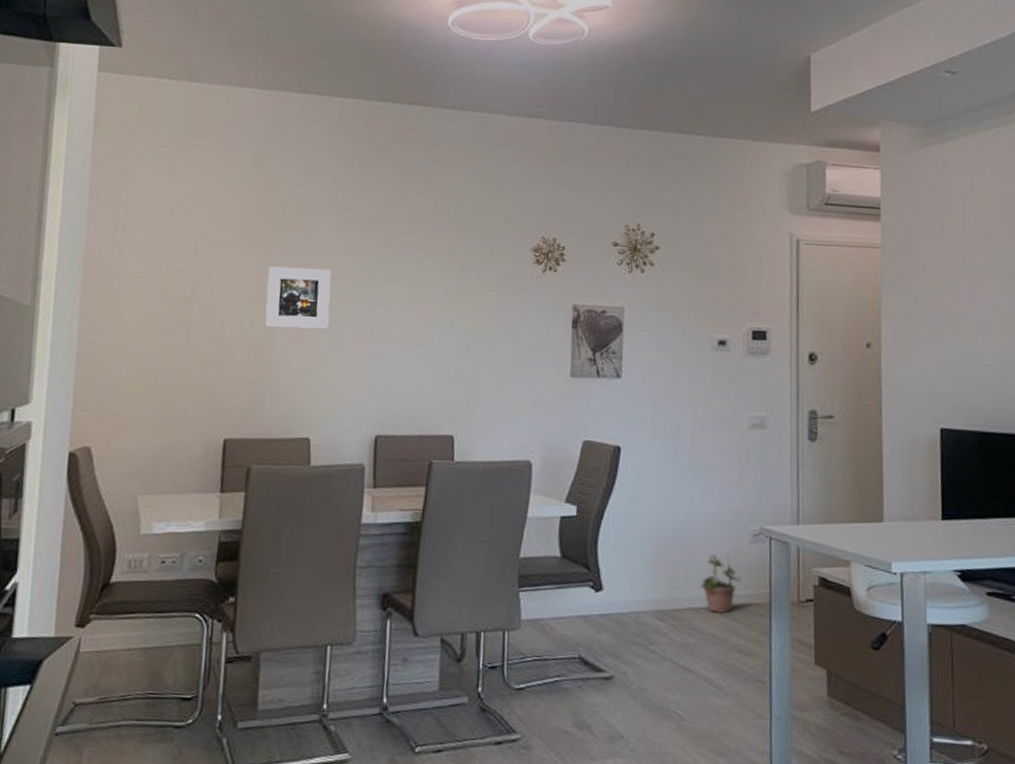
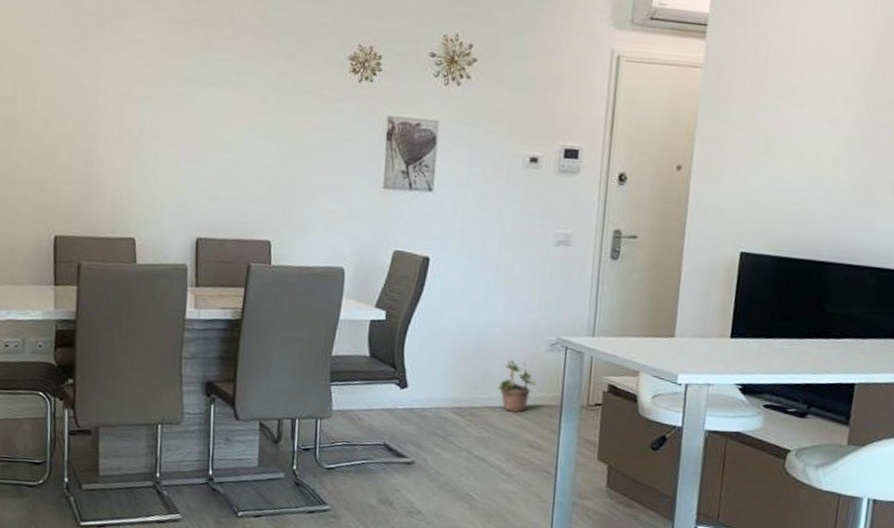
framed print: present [265,266,332,330] -> none [86,67,149,133]

